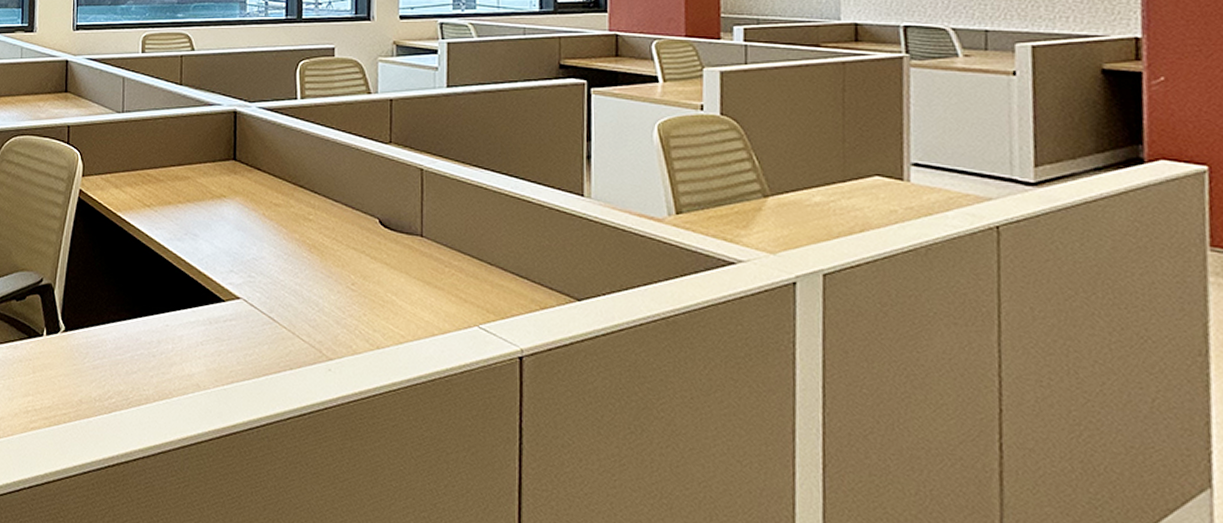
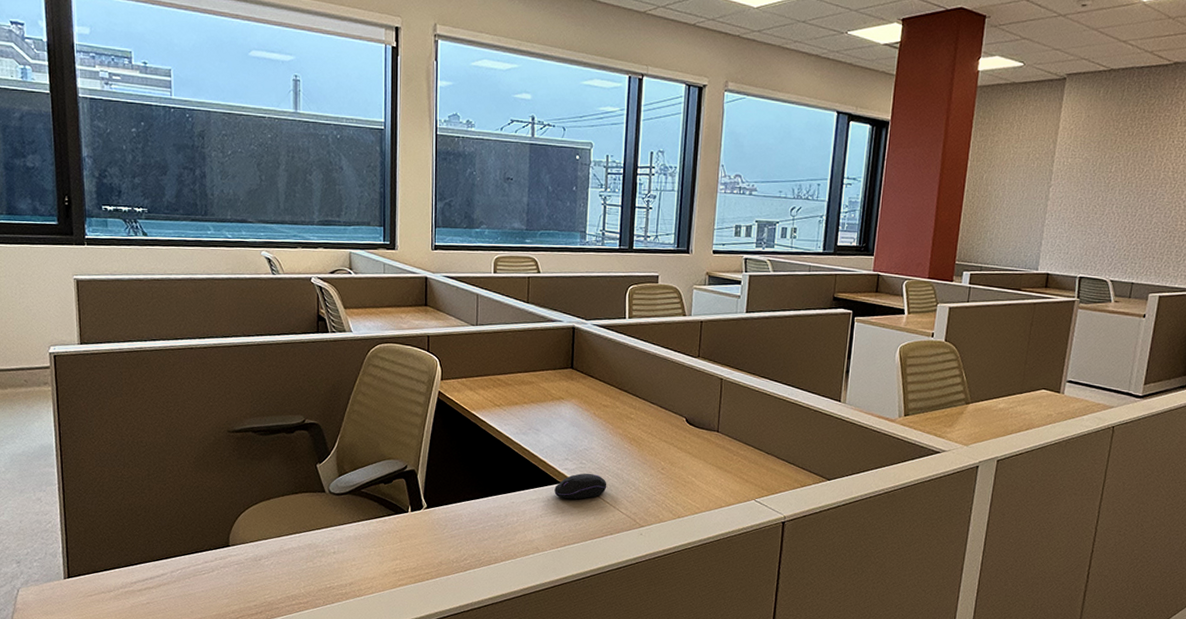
computer mouse: none [217,288,283,322] -> present [554,473,607,499]

